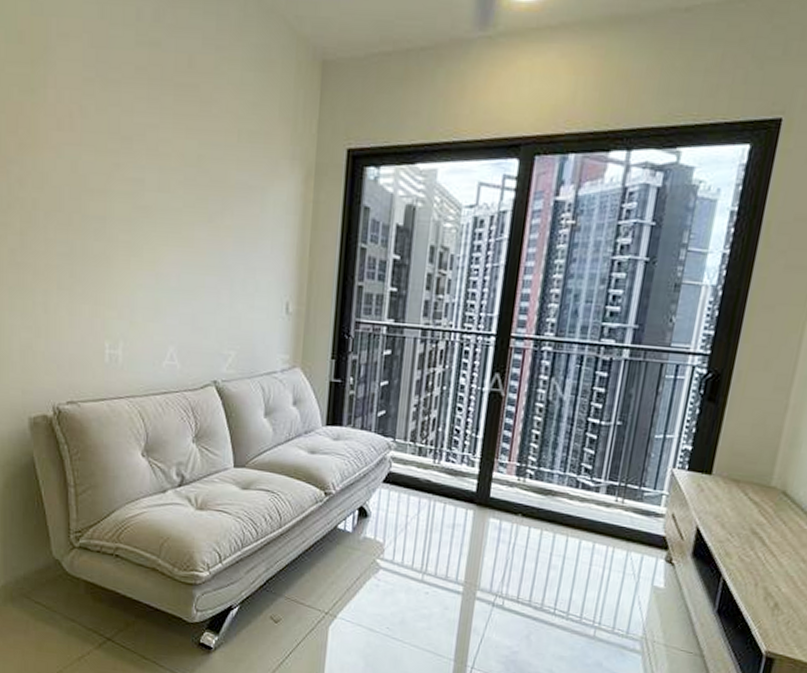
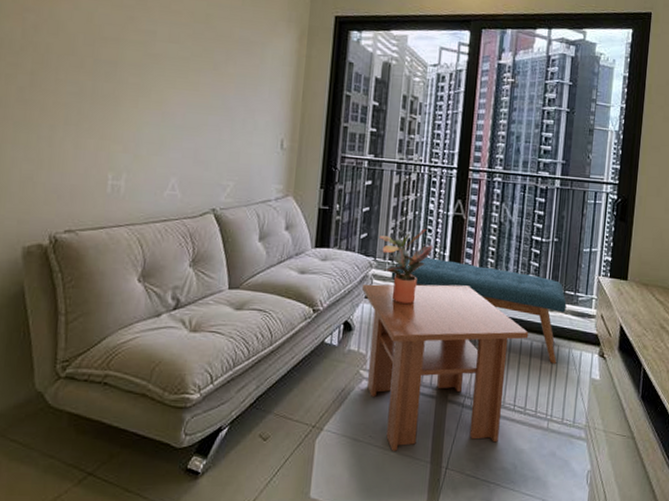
coffee table: none [380,467,578,647] -> present [362,284,529,451]
potted plant: none [398,407,464,491] -> present [378,229,433,304]
bench: none [412,437,628,567] -> present [391,255,567,364]

